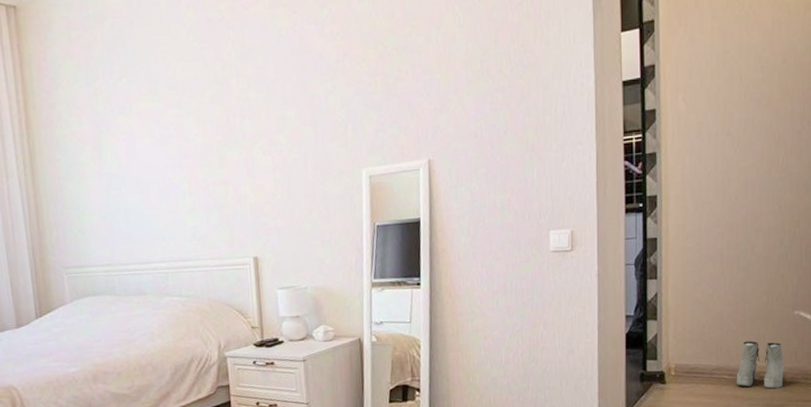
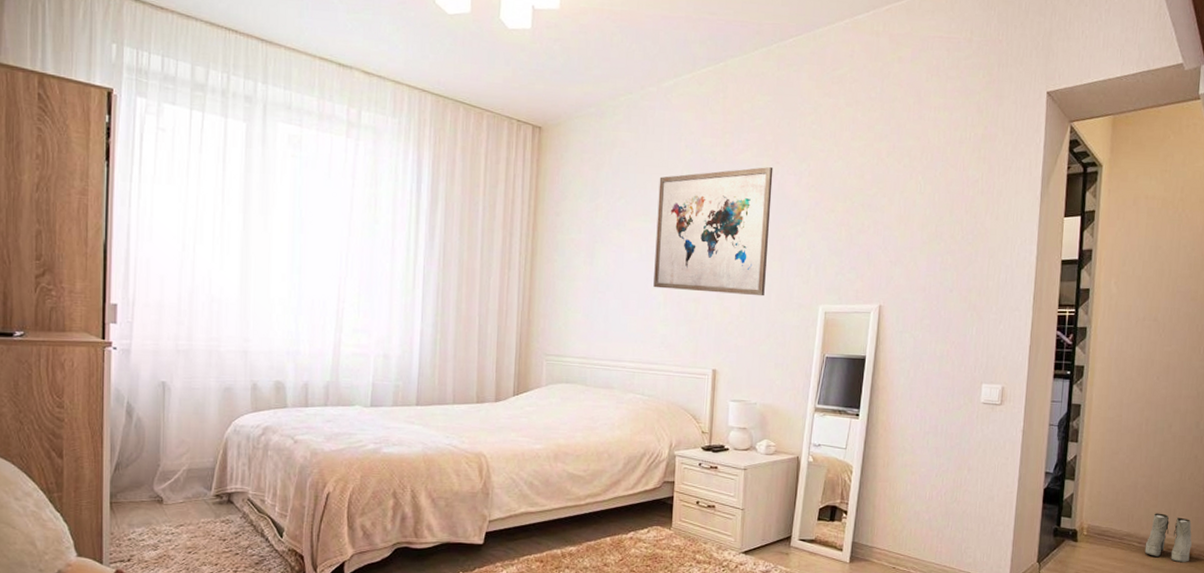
wall art: none [162,18,300,176] -> present [653,167,774,297]

